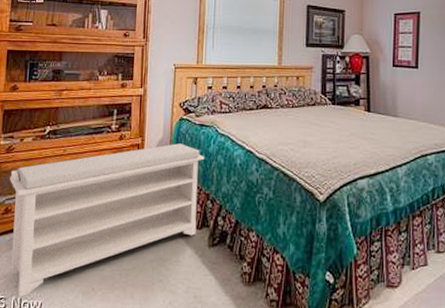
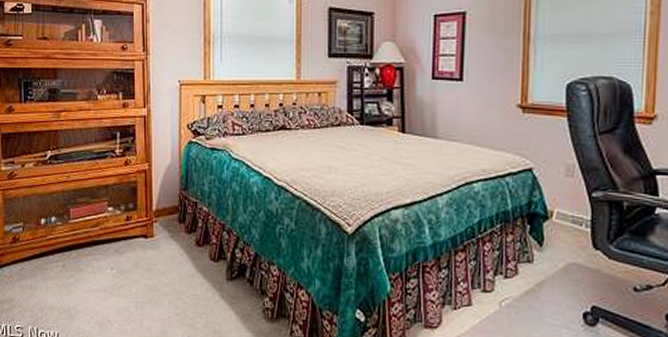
bench: present [10,143,205,298] -> none [15,169,218,328]

